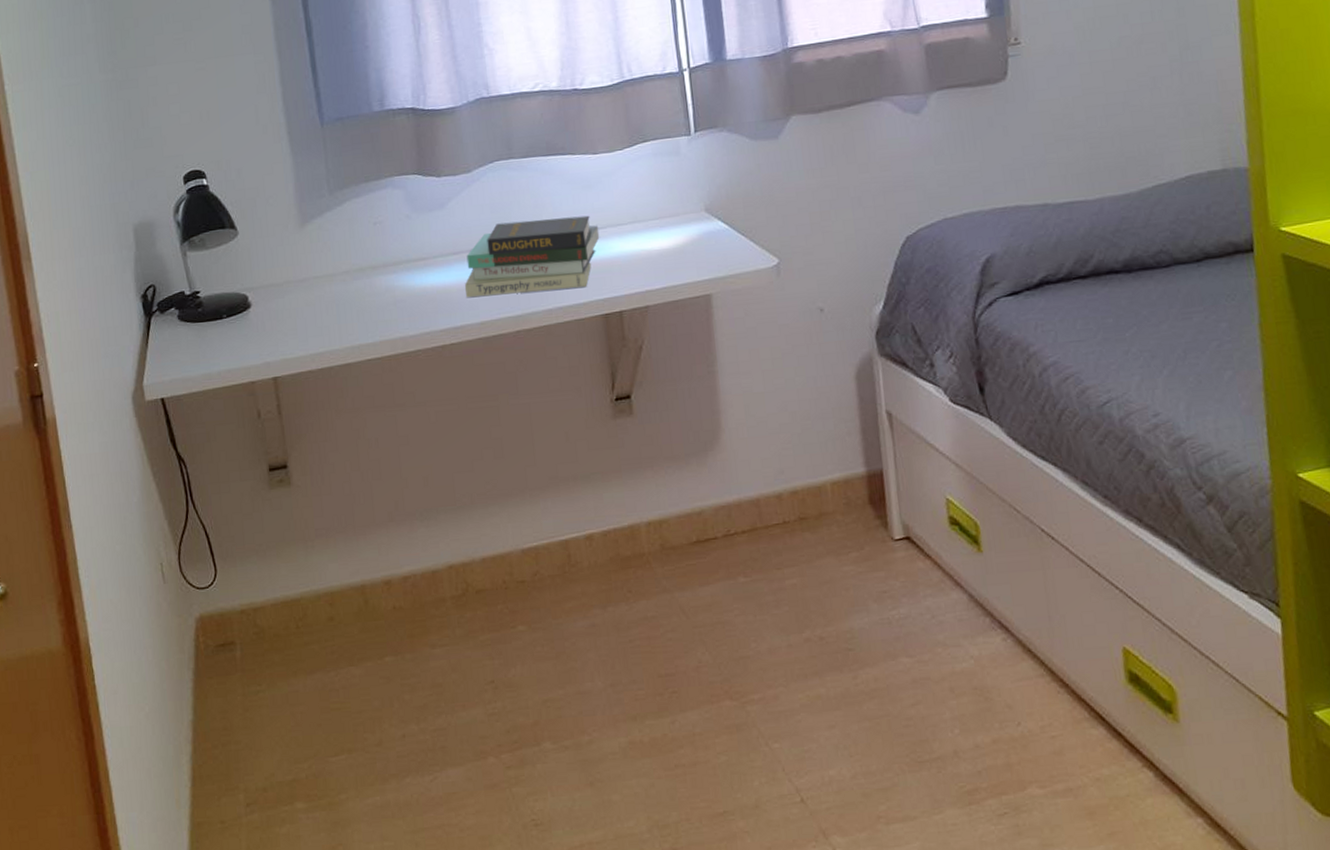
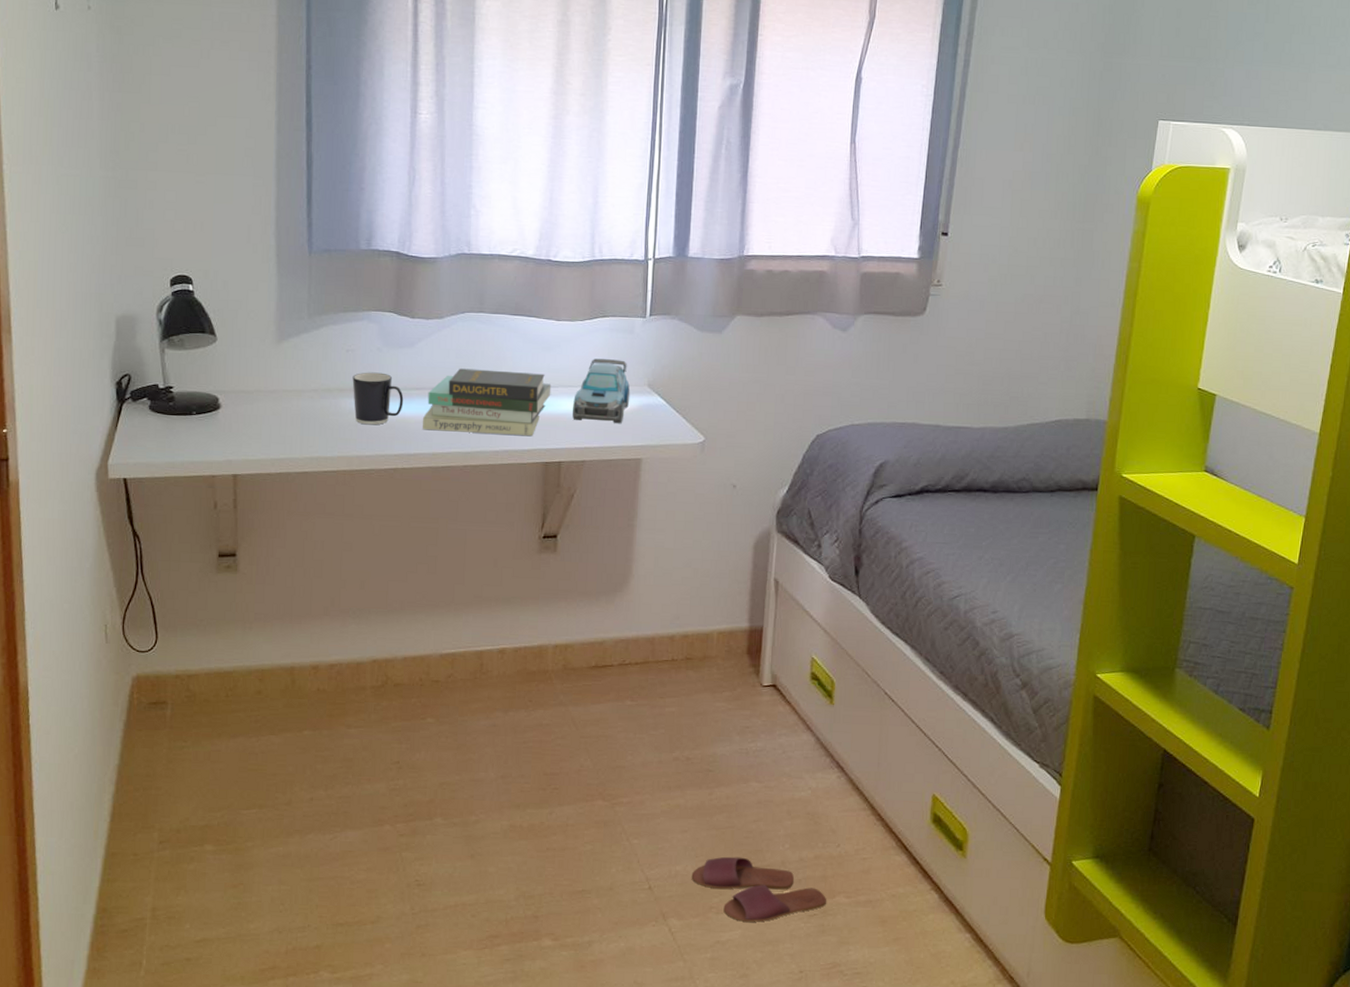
mug: none [384,241,442,302] -> present [352,372,404,425]
toy car: none [625,186,688,262] -> present [572,358,631,424]
slippers: none [849,751,1018,831] -> present [692,856,827,922]

